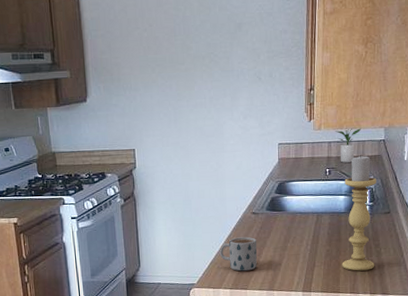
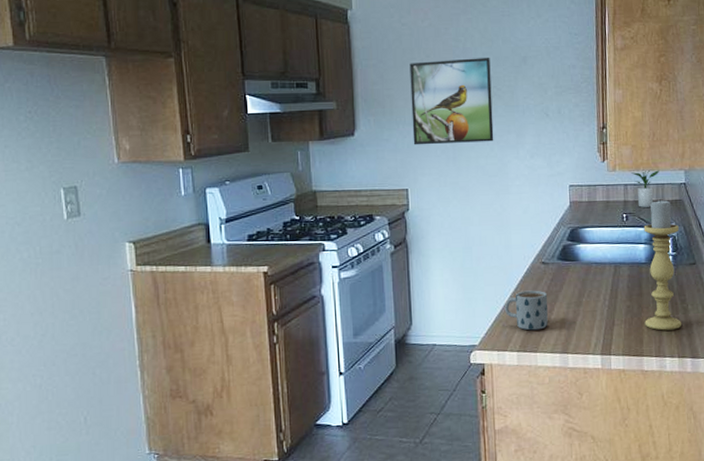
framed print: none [134,24,211,110] -> present [409,57,494,145]

